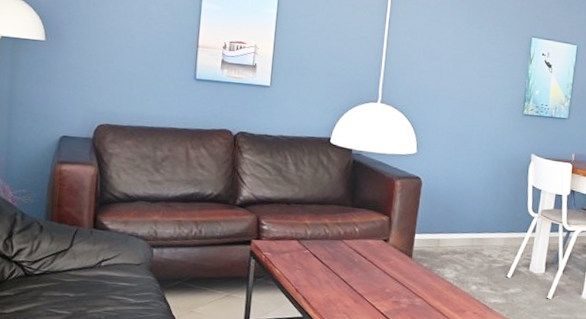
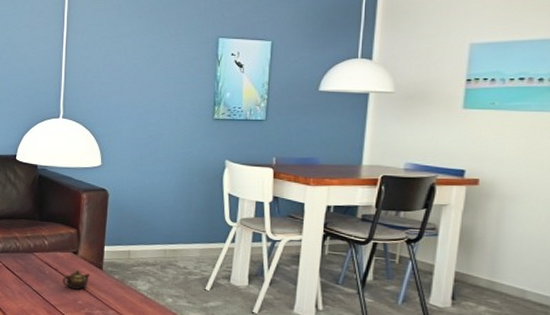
teapot: none [371,258,400,278] -> present [62,270,91,290]

